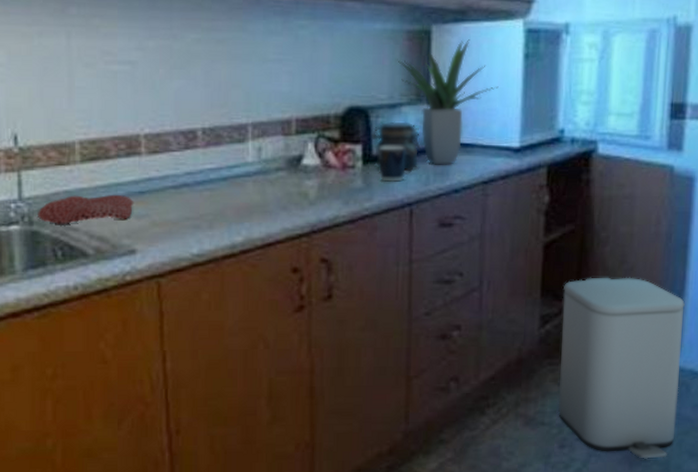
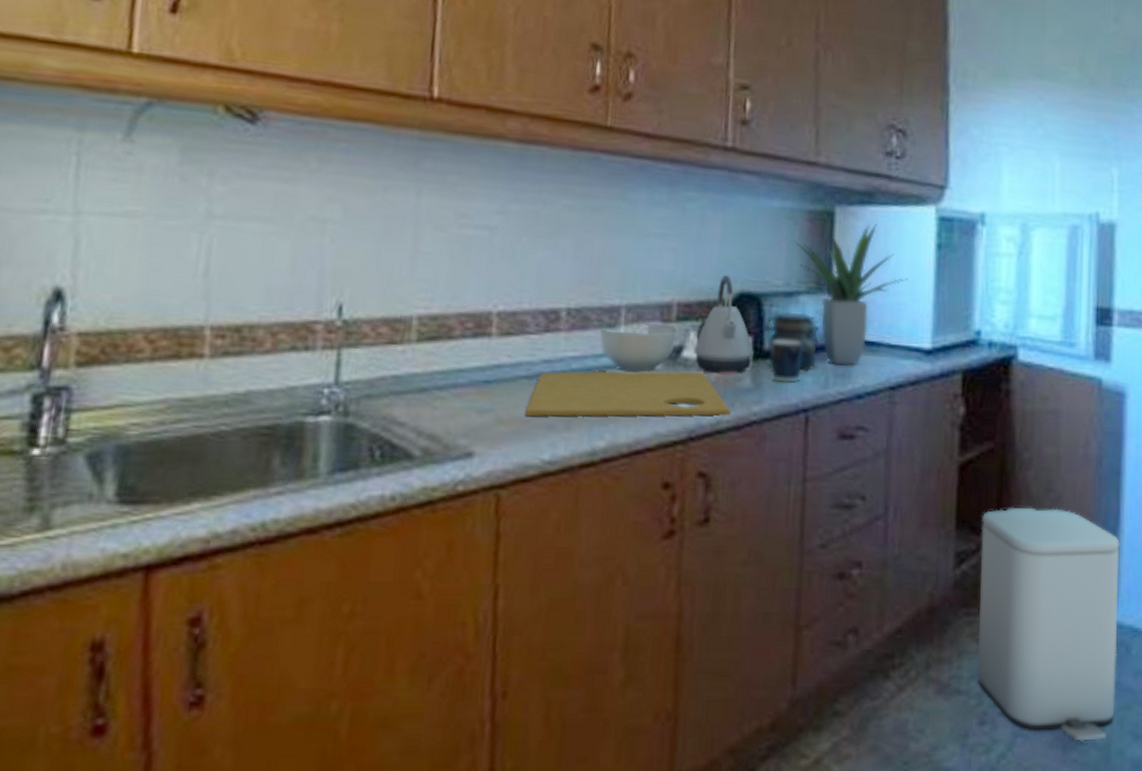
sponge: present [38,194,134,224] -> none [356,381,477,417]
cutting board: none [174,177,346,220] -> present [524,371,731,417]
bowl: none [231,138,296,179] -> present [599,324,676,373]
kettle: none [312,92,364,176] -> present [693,275,754,373]

